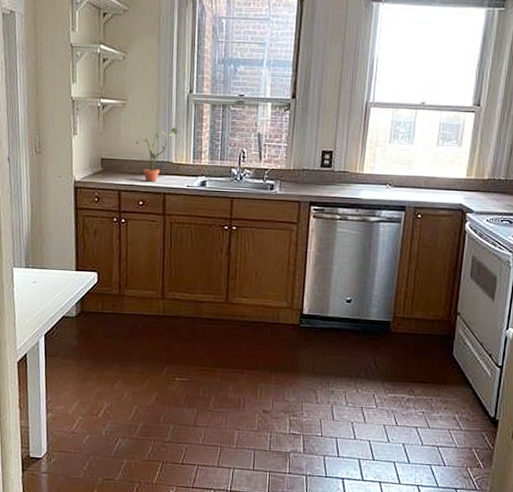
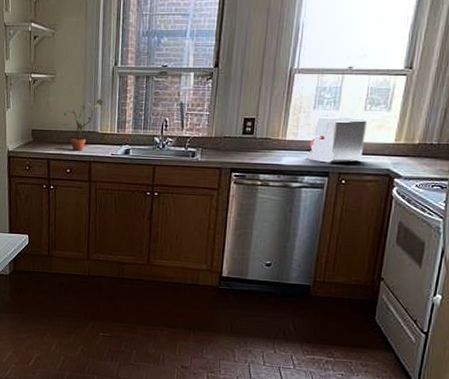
coffee maker: none [384,152,439,198] -> present [307,117,367,163]

